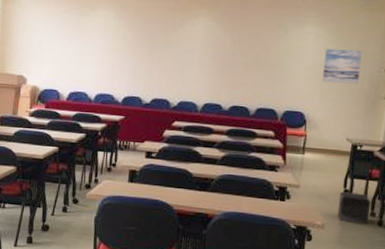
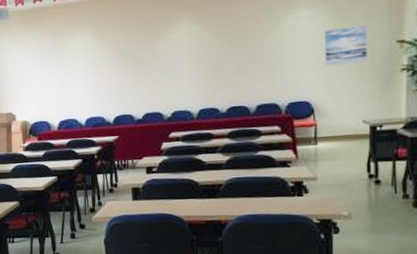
speaker: present [337,192,371,225] -> none [363,176,402,209]

